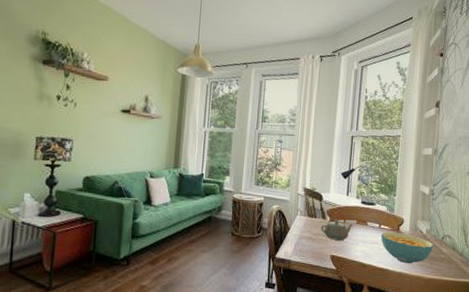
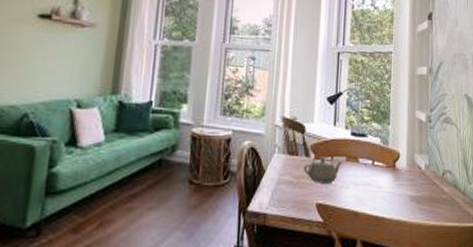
cereal bowl: present [380,232,434,264] -> none [374,169,434,209]

